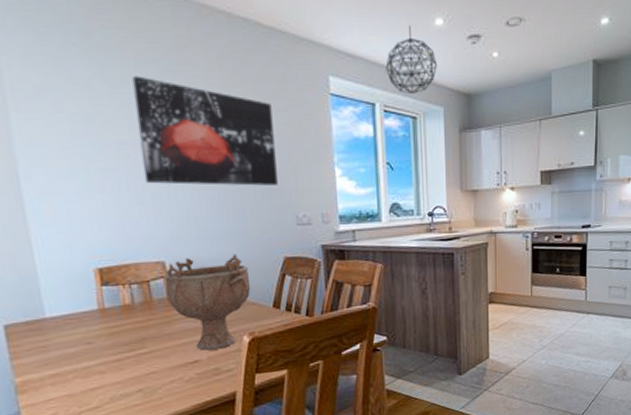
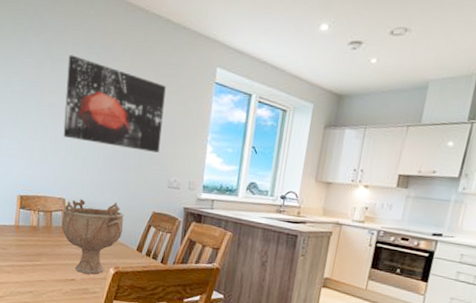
pendant light: present [385,26,437,94] -> none [267,29,315,90]

